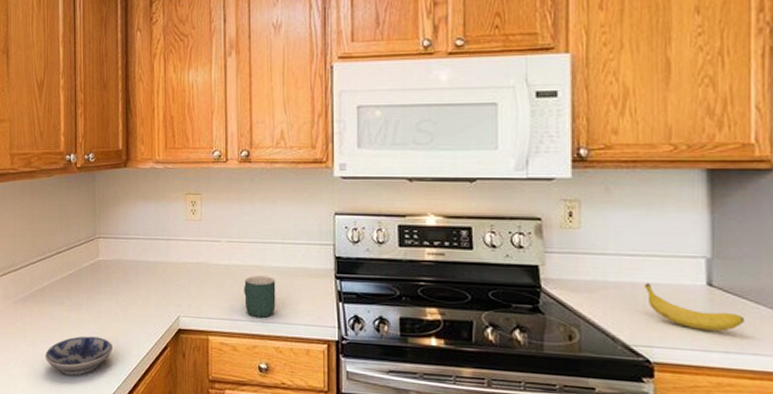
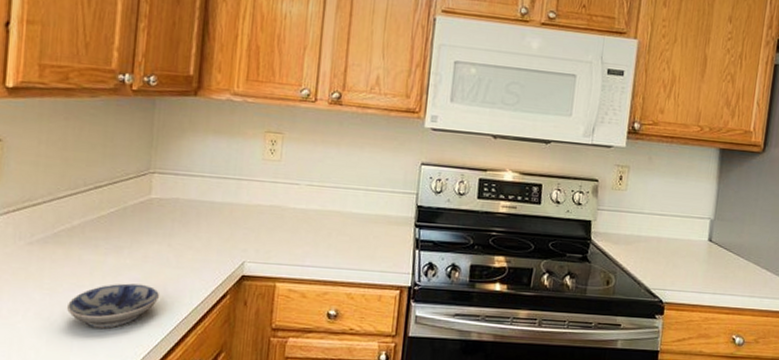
mug: present [244,275,276,318] -> none [319,221,355,264]
fruit: present [644,283,744,331] -> none [666,238,729,277]

